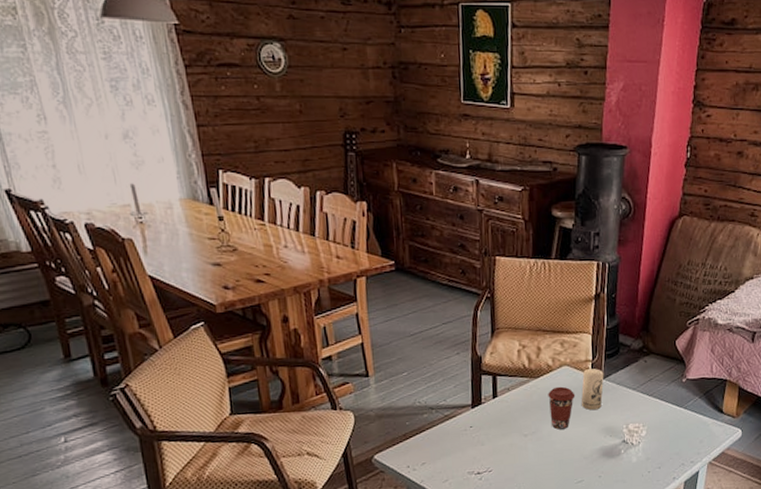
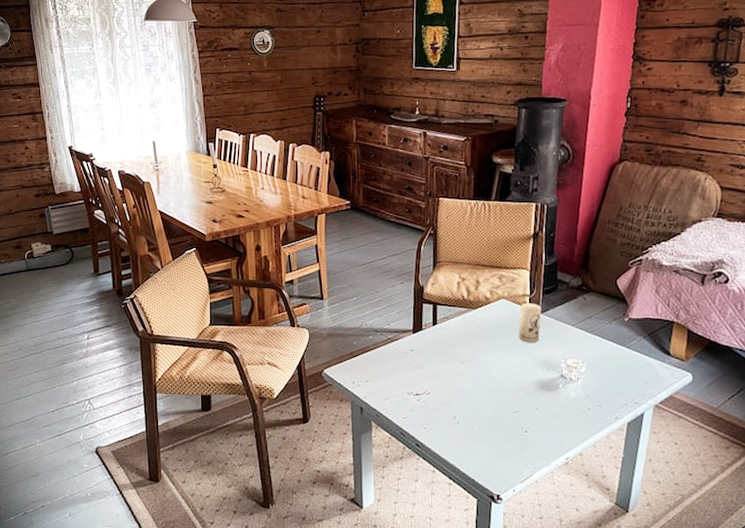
coffee cup: present [548,386,575,430] -> none [485,318,513,359]

